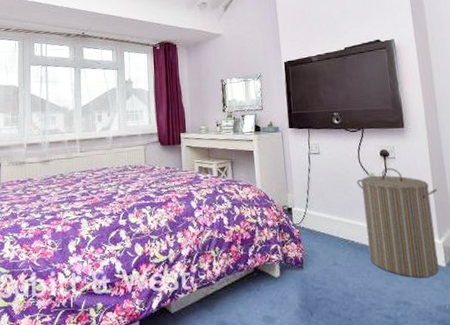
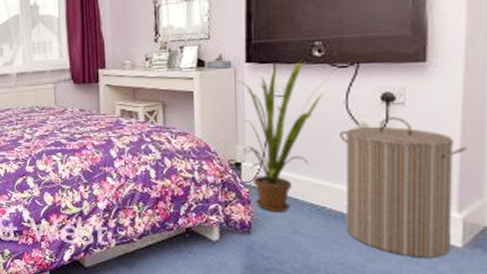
house plant: none [285,126,345,249] -> present [238,60,327,213]

